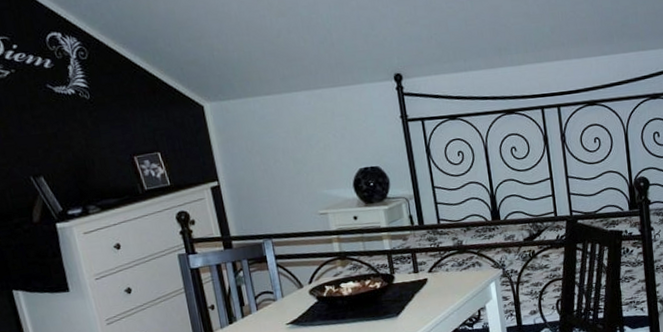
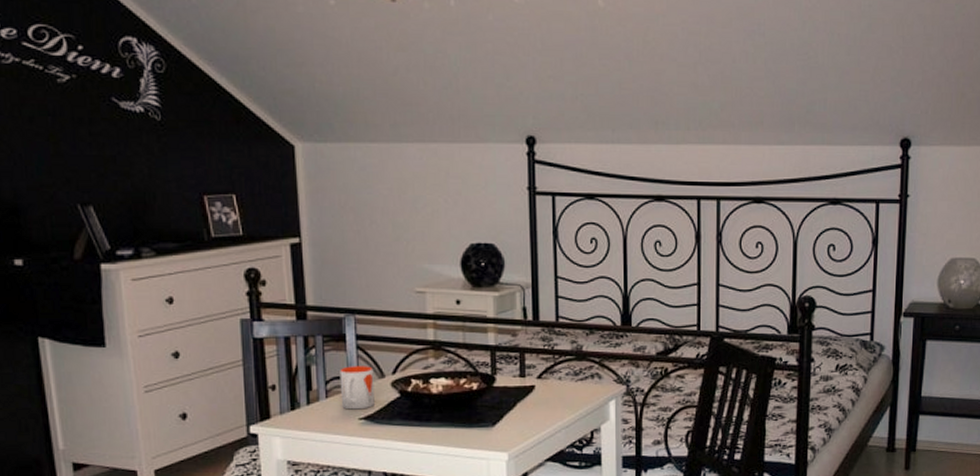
mug: none [265,279,298,318] -> present [340,366,375,410]

